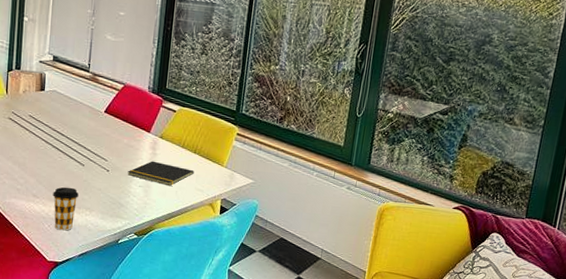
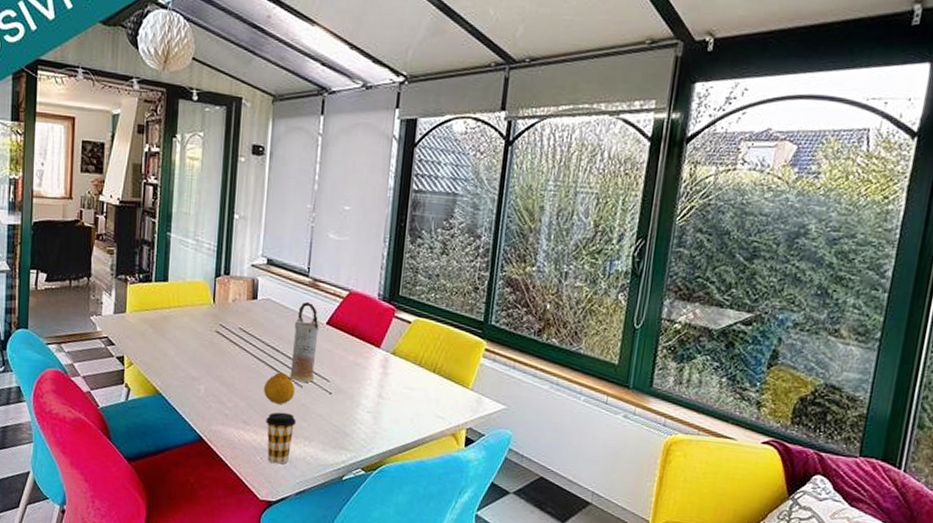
fruit: none [51,153,78,180] -> present [264,372,296,404]
vase: none [73,93,98,162] -> present [290,301,319,382]
notepad: present [127,161,194,187] -> none [353,381,433,413]

